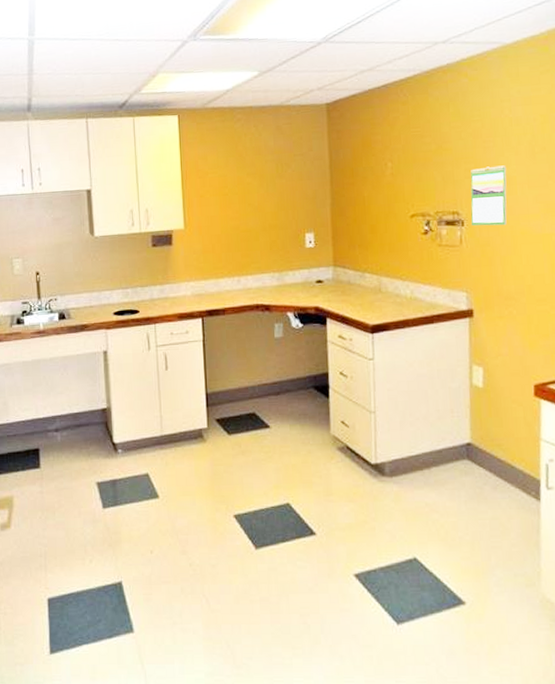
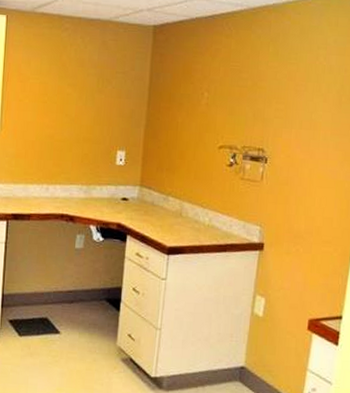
calendar: present [470,165,507,227] -> none [273,109,314,168]

